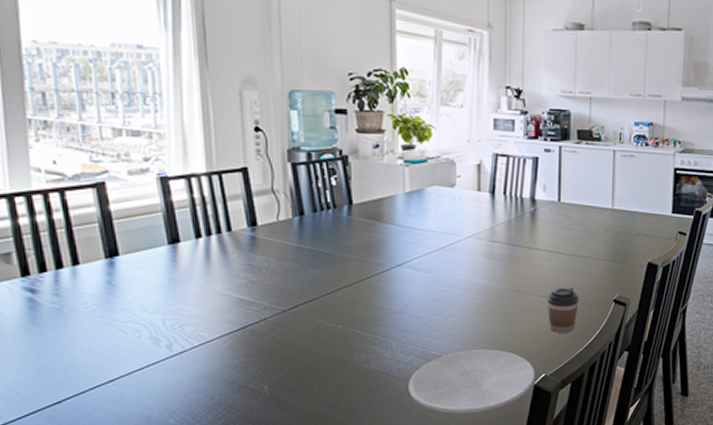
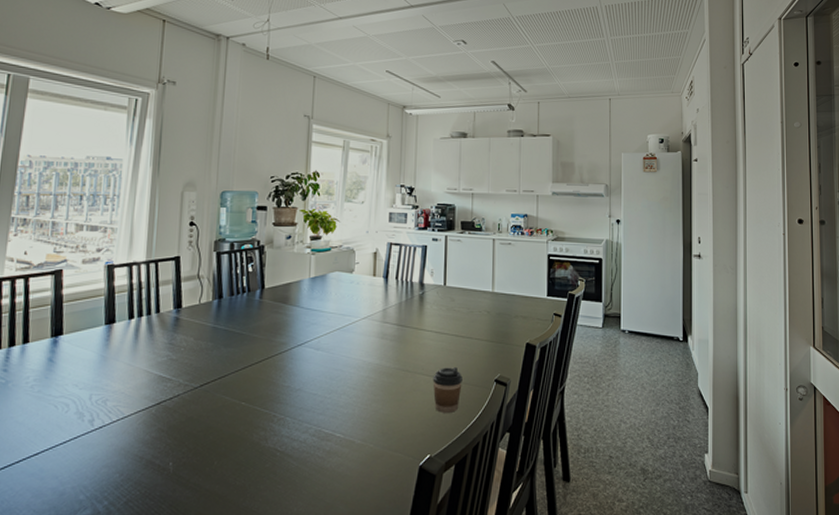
plate: present [408,349,536,414] -> none [301,428,421,495]

